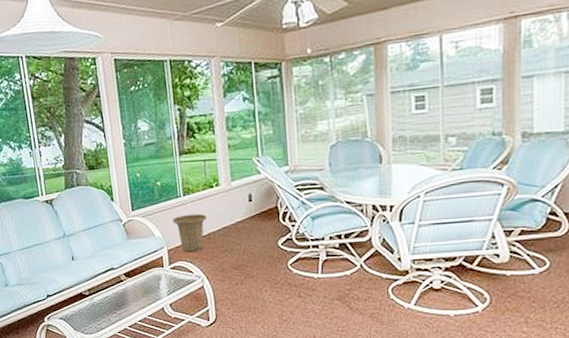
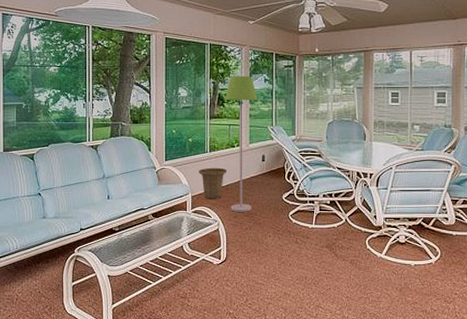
floor lamp: none [194,96,241,265] -> present [224,75,258,212]

